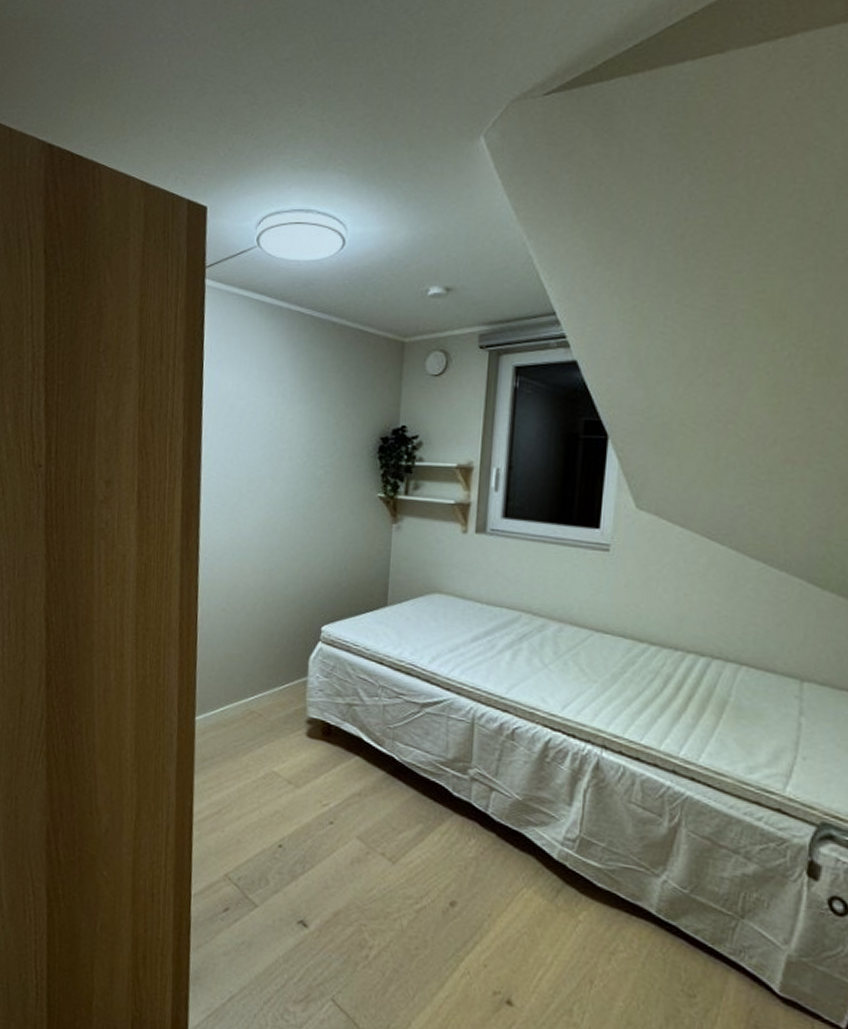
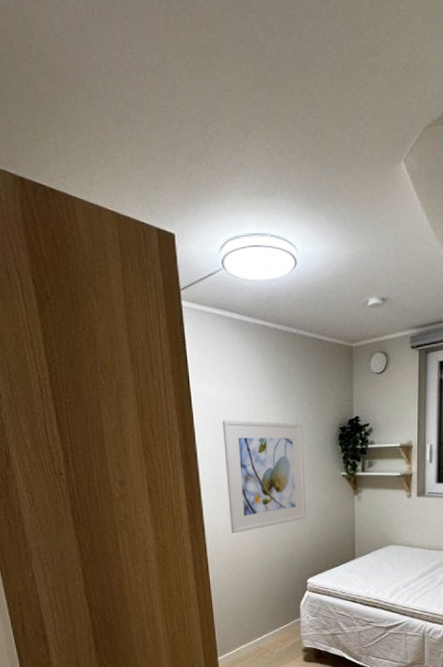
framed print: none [231,418,335,558] -> present [222,420,306,534]

